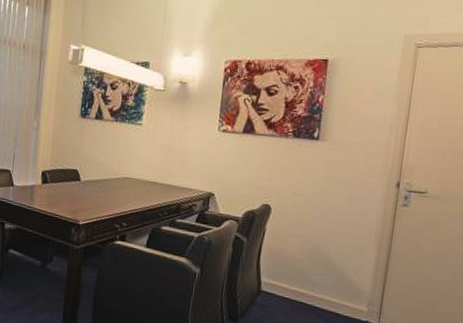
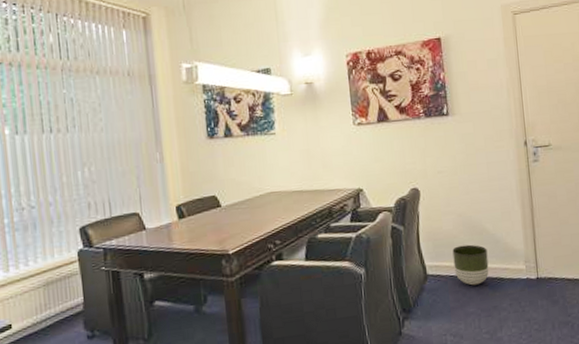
planter: none [290,271,330,314] -> present [452,244,489,286]

